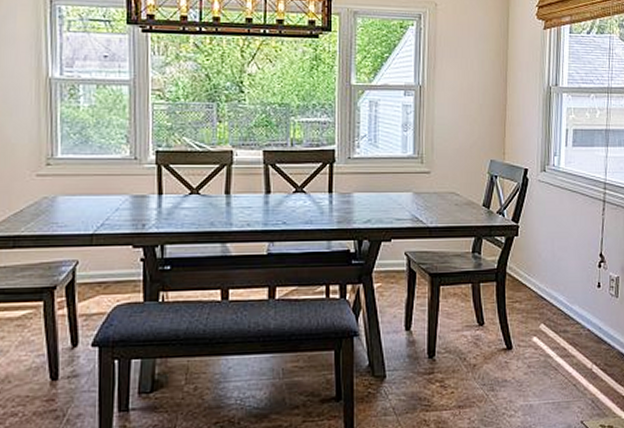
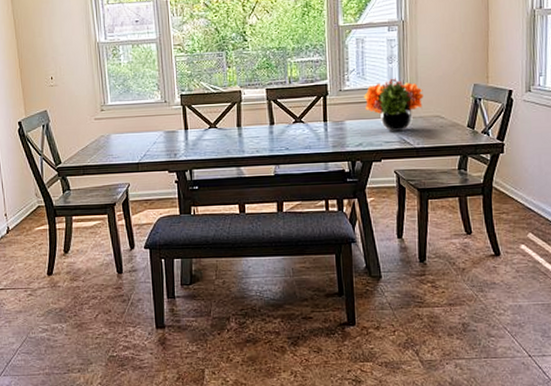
flower arrangement: none [375,148,439,207] -> present [364,78,424,131]

